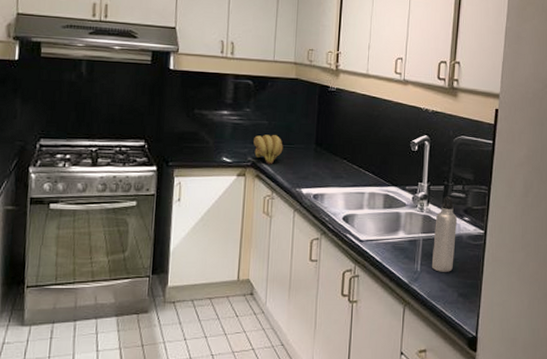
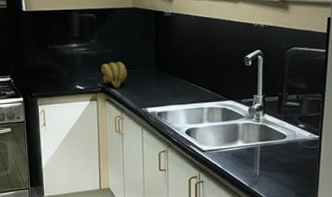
water bottle: present [431,196,457,272] -> none [269,106,292,175]

